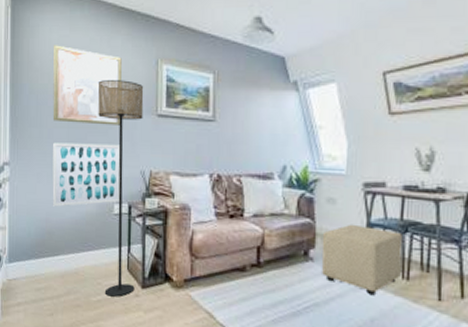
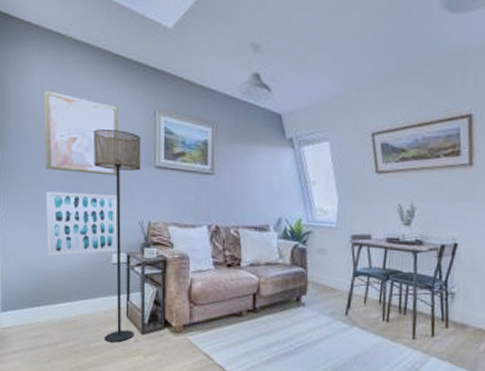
ottoman: present [321,224,402,296] -> none [312,272,384,336]

